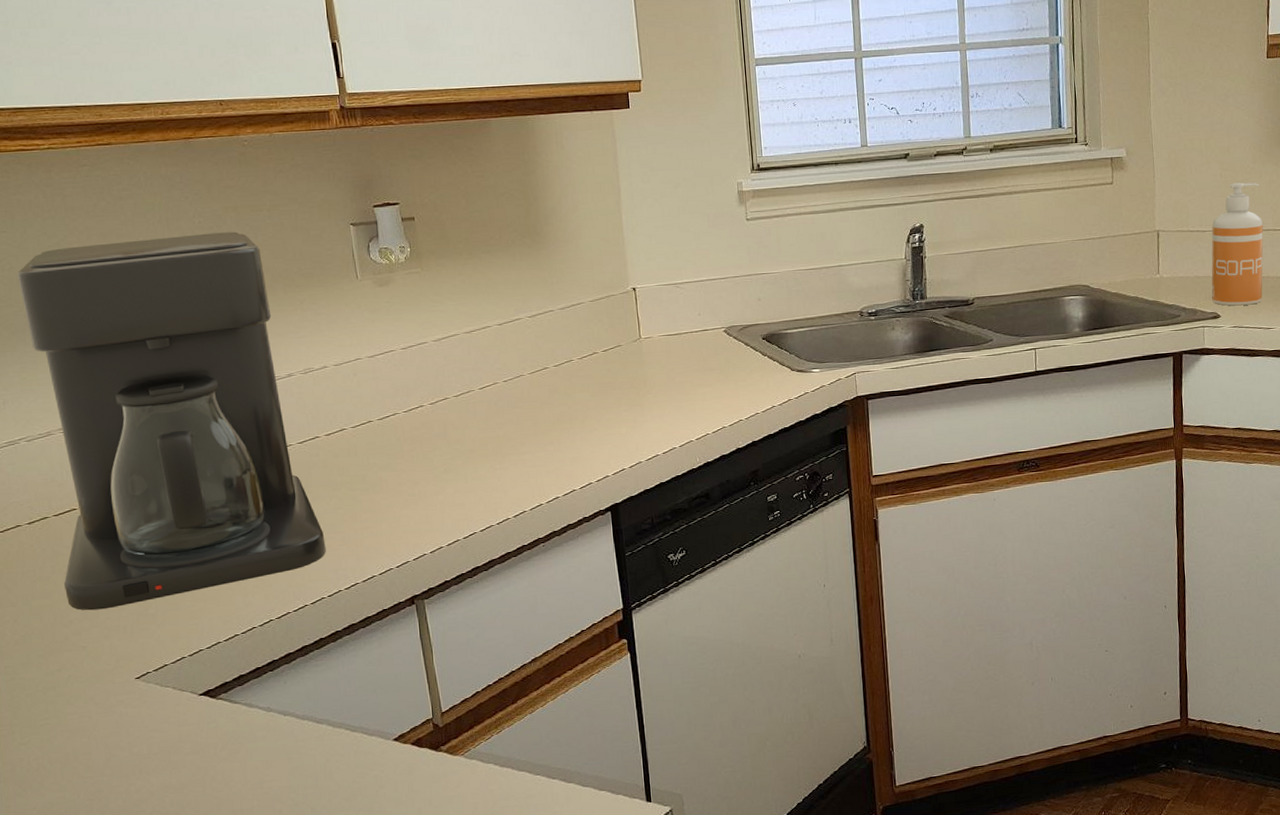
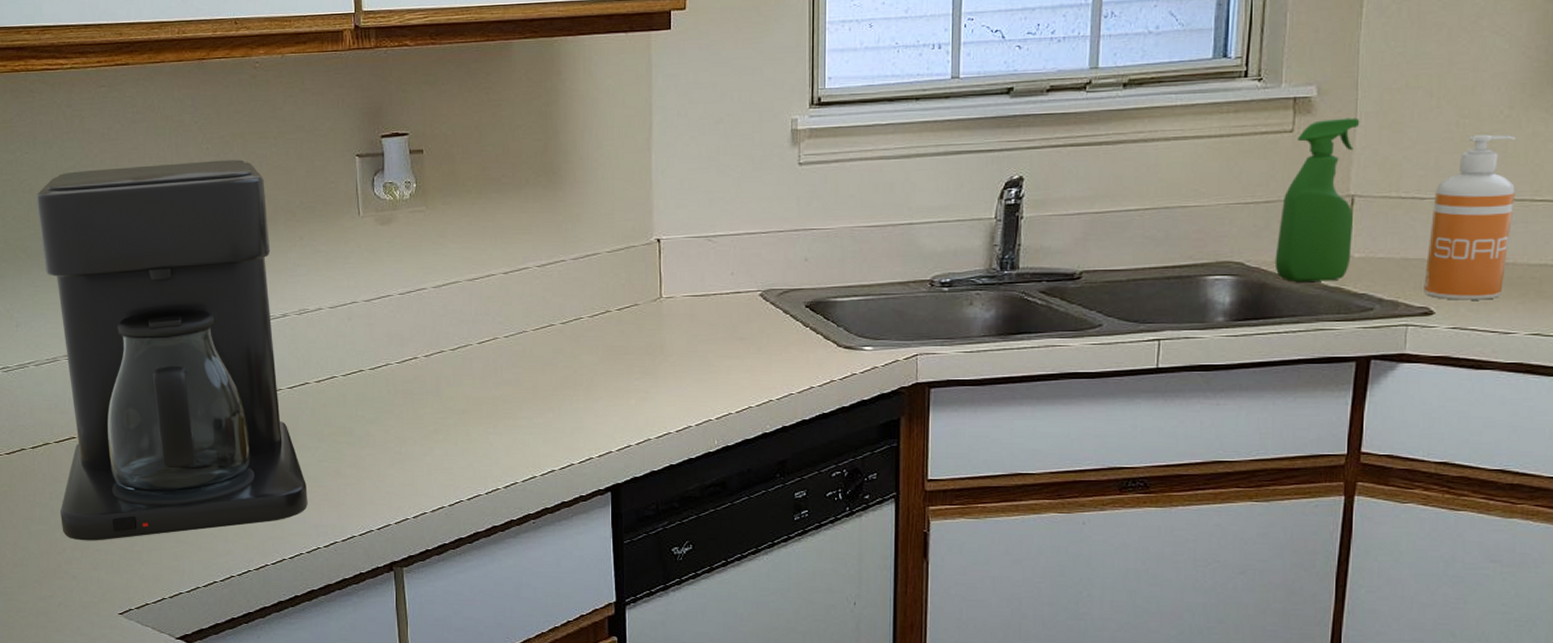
spray bottle: none [1110,172,1162,298] -> present [1274,117,1360,282]

